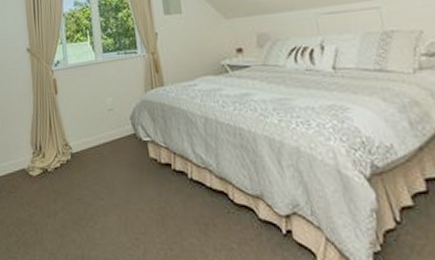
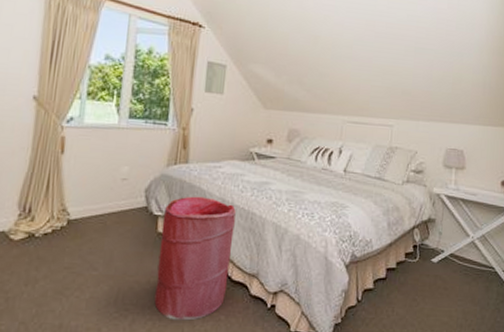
laundry hamper: none [151,117,233,250] -> present [154,196,236,321]

